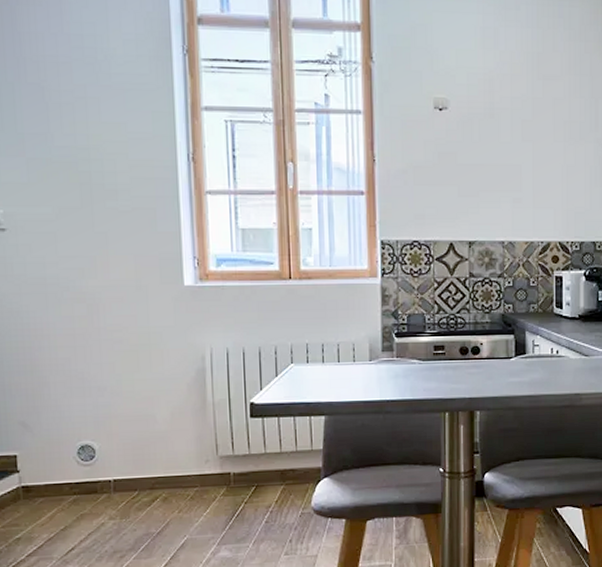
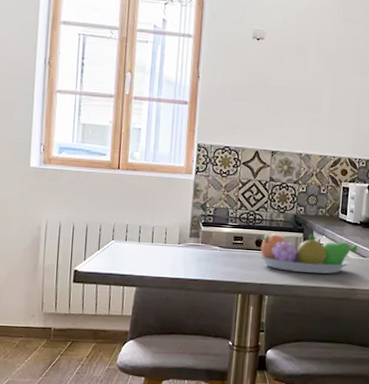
fruit bowl: none [464,334,578,380] -> present [258,234,358,274]

